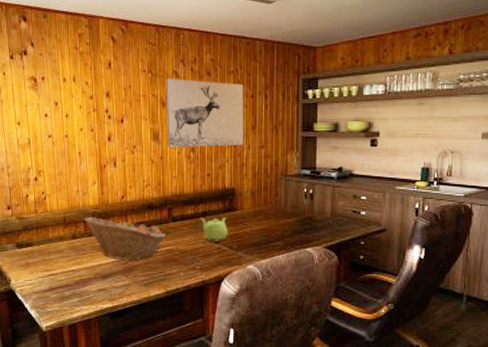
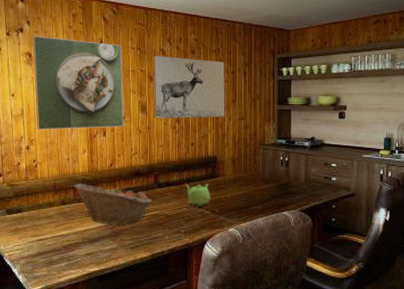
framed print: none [37,59,135,160] -> present [32,36,124,130]

